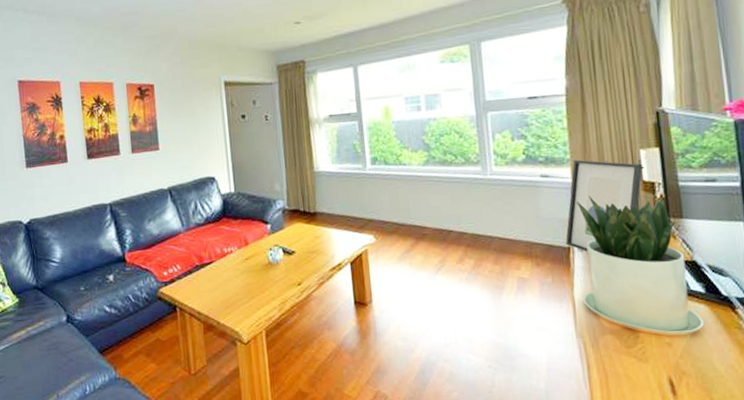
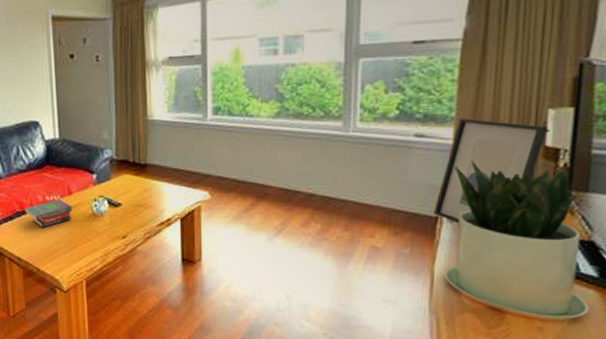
books: none [204,250,249,281] -> present [25,199,72,228]

